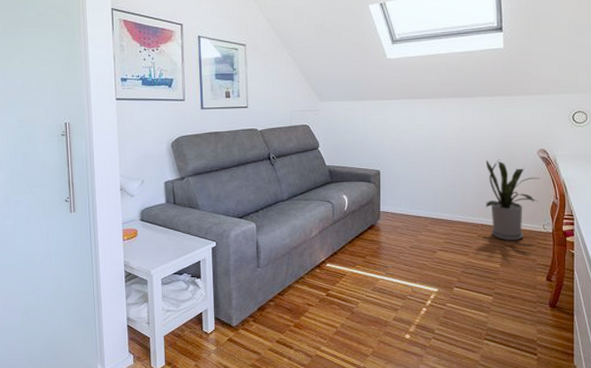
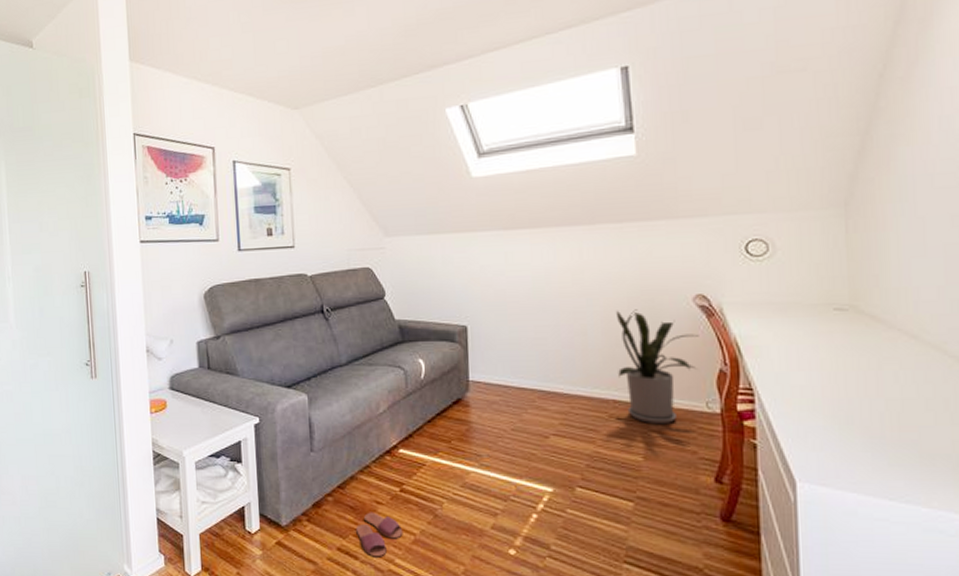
slippers: none [292,312,328,346] -> present [356,512,403,557]

